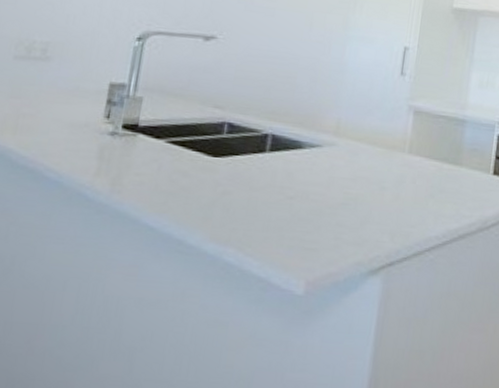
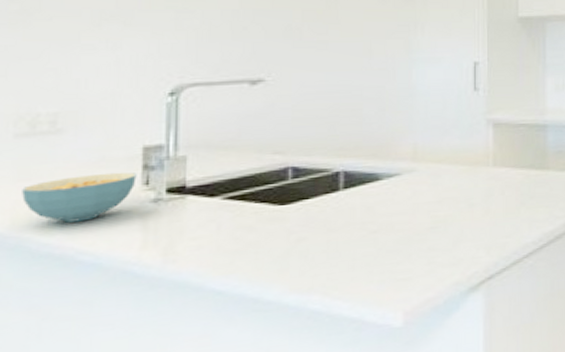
cereal bowl: none [11,100,101,142] -> present [22,172,137,223]

